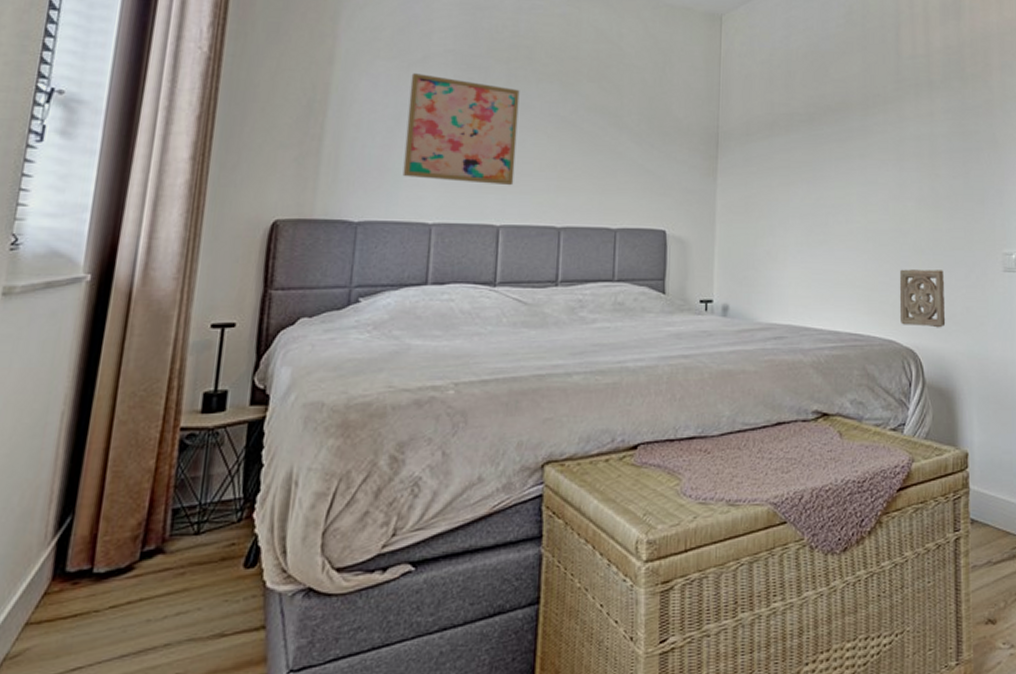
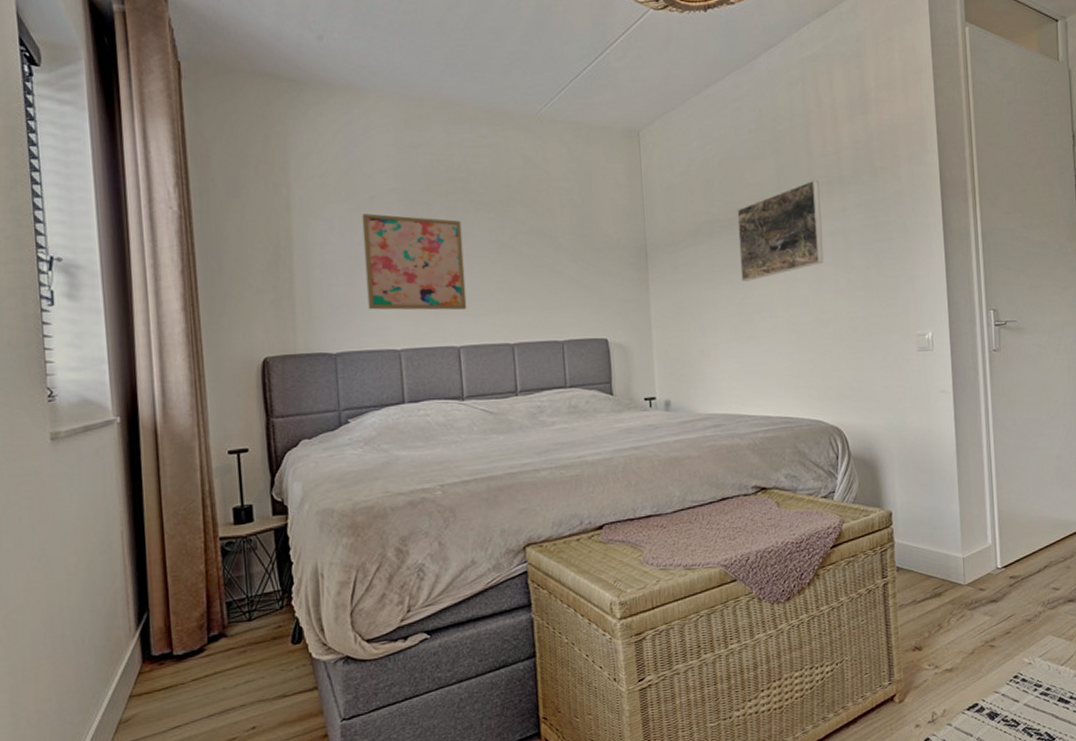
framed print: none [818,81,907,181] -> present [737,180,824,282]
wall ornament: present [899,269,946,328] -> none [822,354,867,407]

